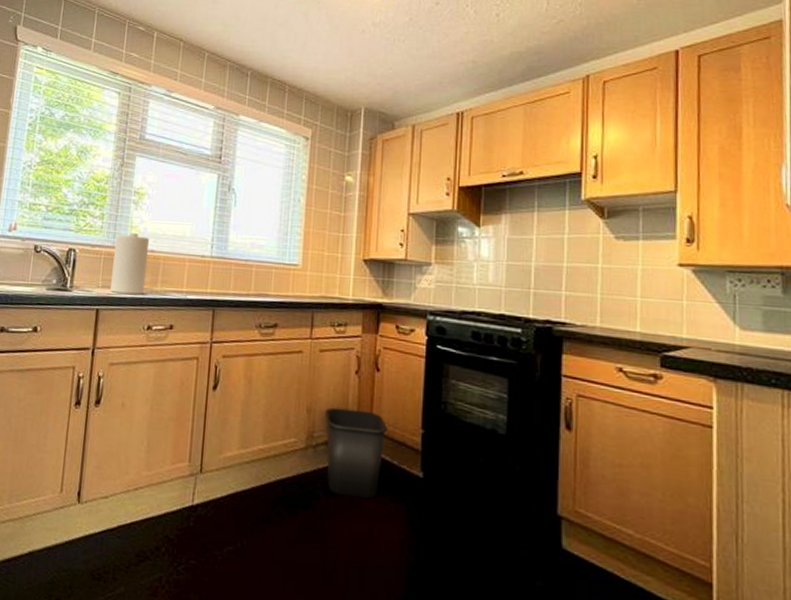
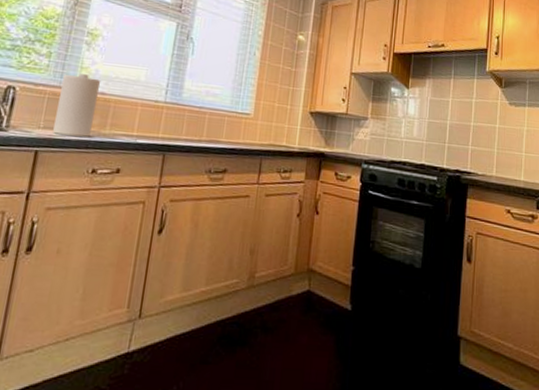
waste bin: present [324,407,389,499] -> none [265,248,324,333]

